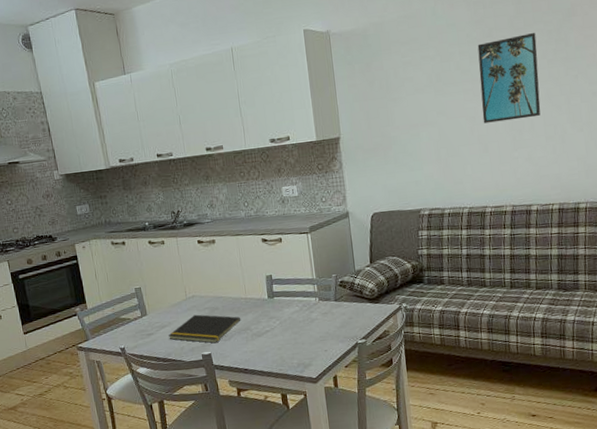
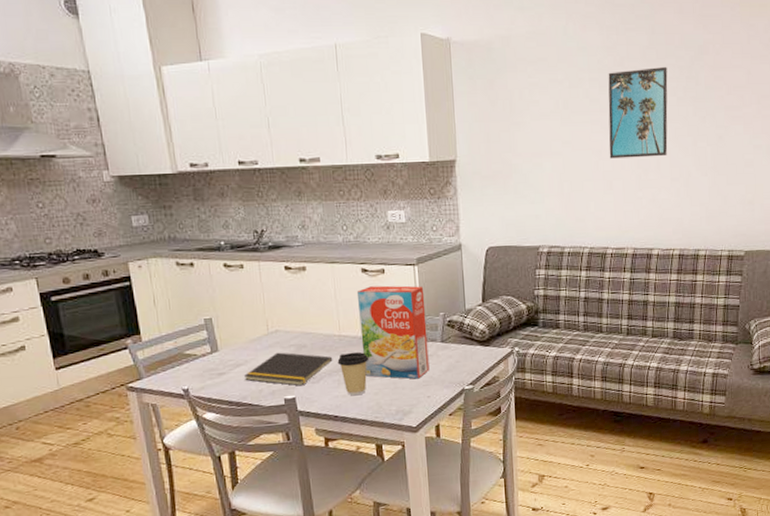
coffee cup: none [245,312,272,351] -> present [337,351,369,396]
cereal box: none [258,251,325,335] -> present [356,285,430,379]

